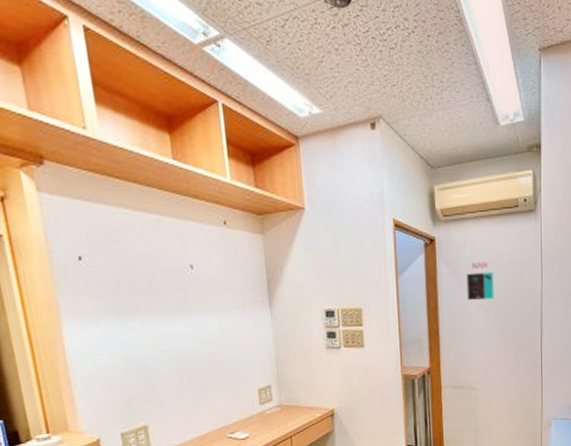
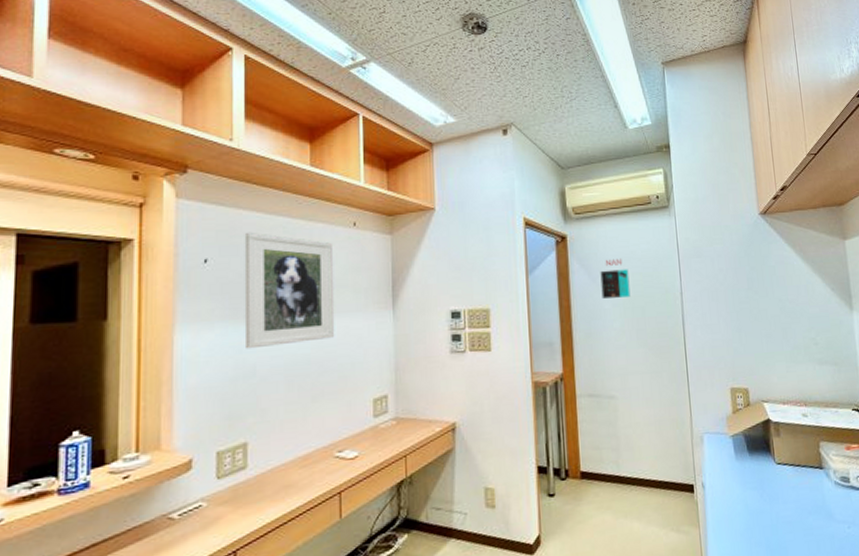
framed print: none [114,229,217,344] -> present [244,232,335,349]

